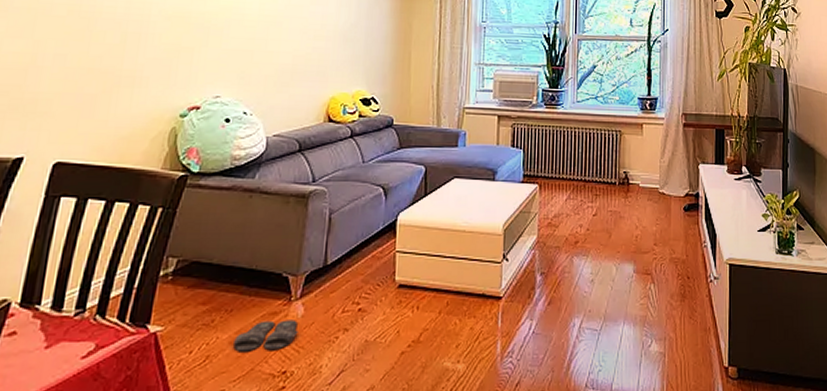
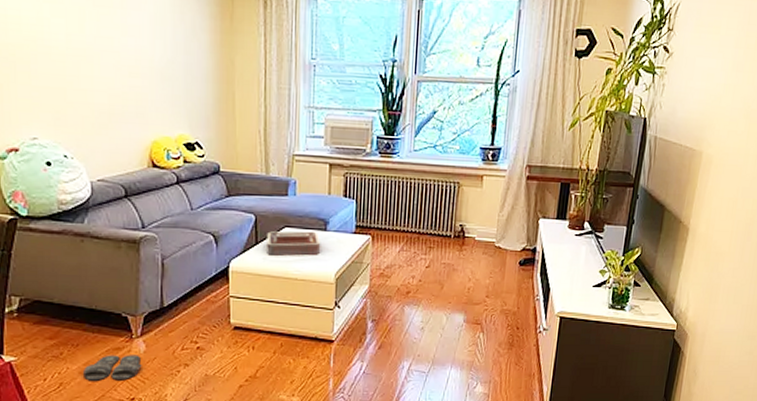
decorative tray: none [435,181,489,207] -> present [267,230,321,256]

